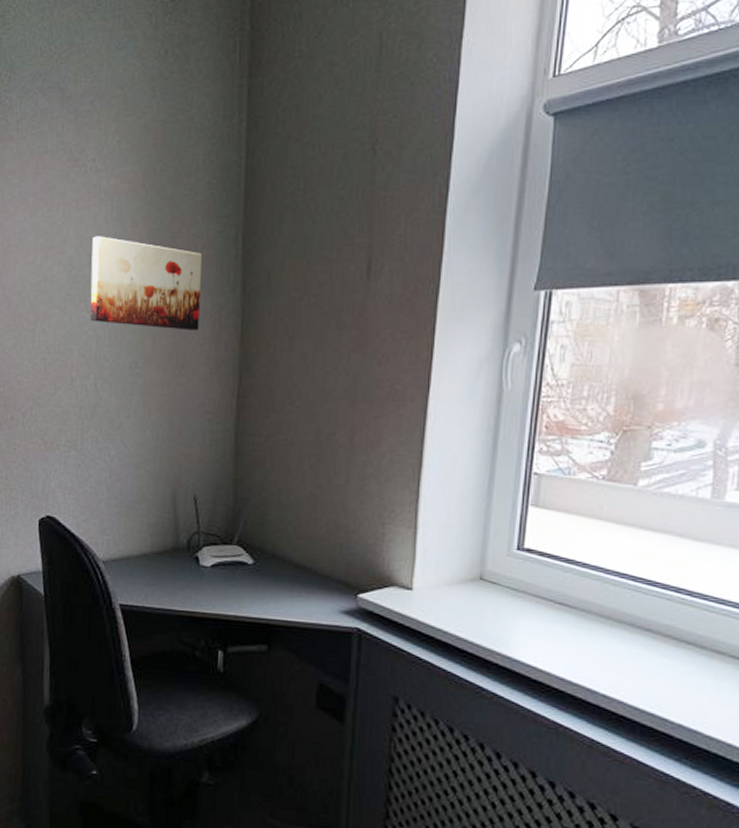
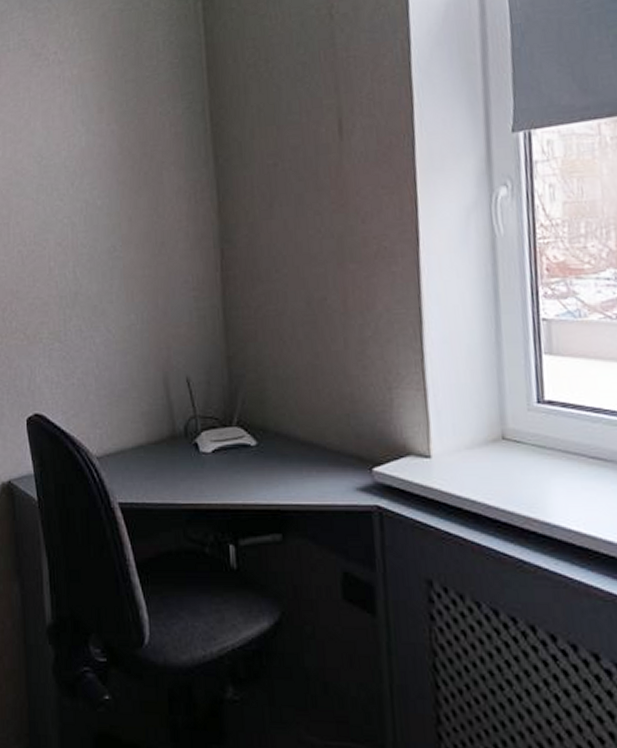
wall art: present [90,236,202,330] -> none [60,124,175,210]

